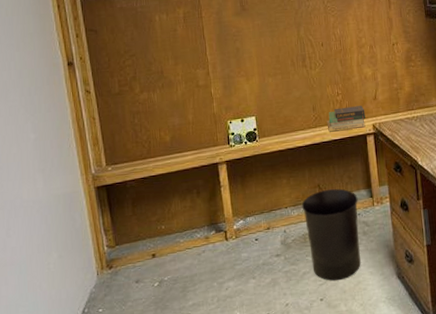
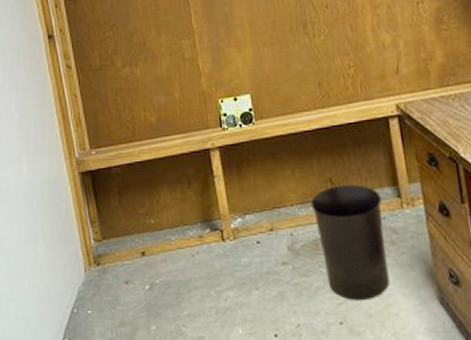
books: present [326,105,366,132] -> none [336,80,387,114]

